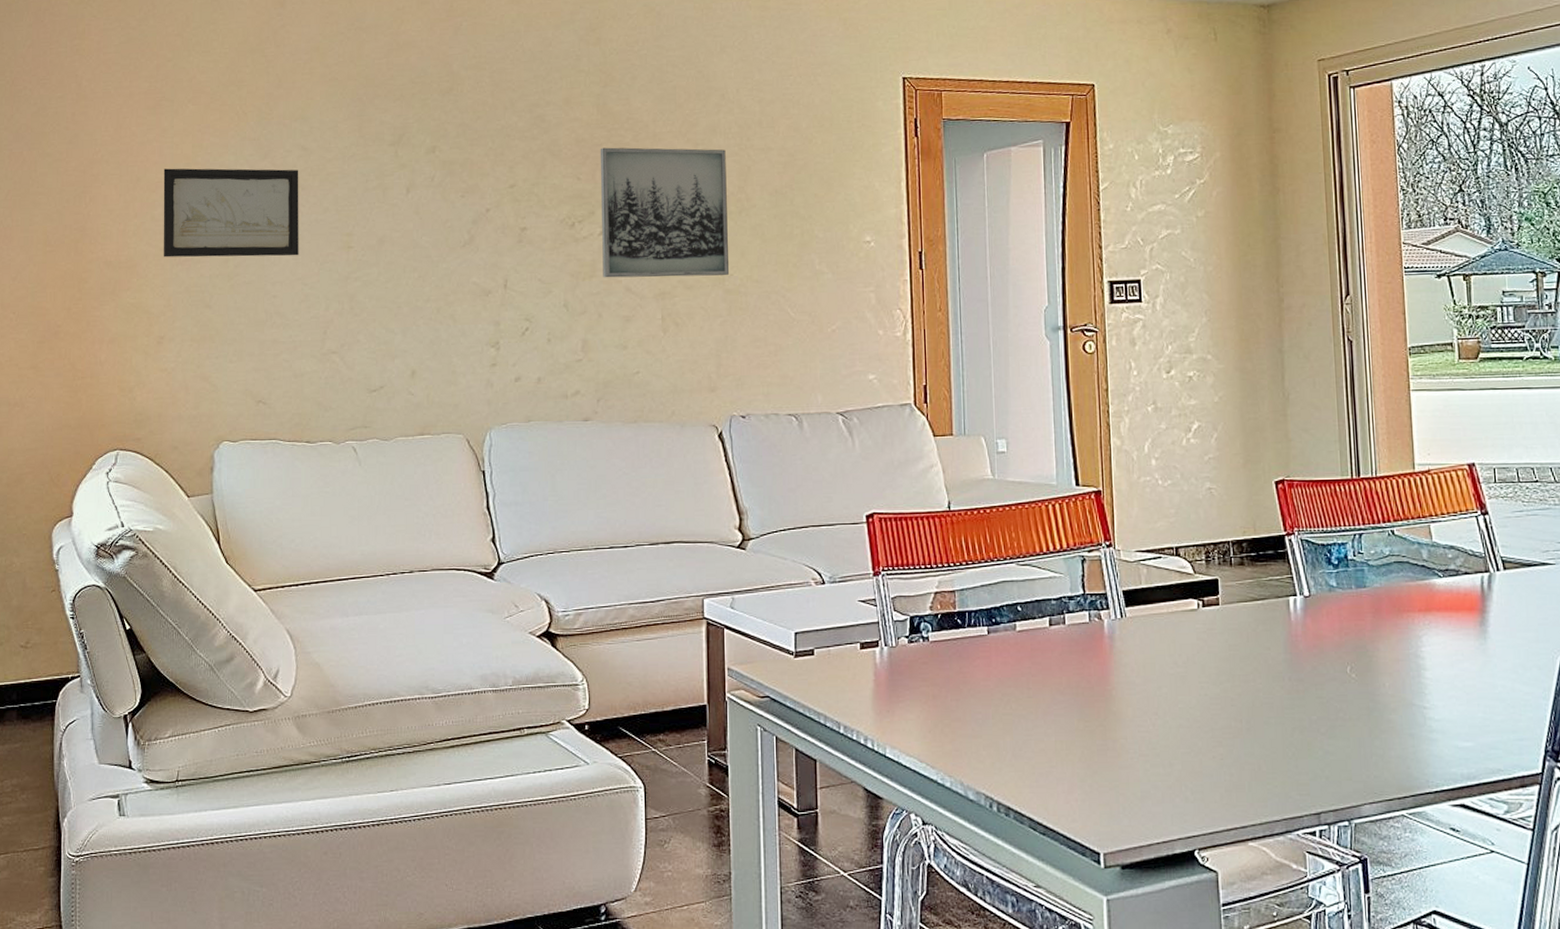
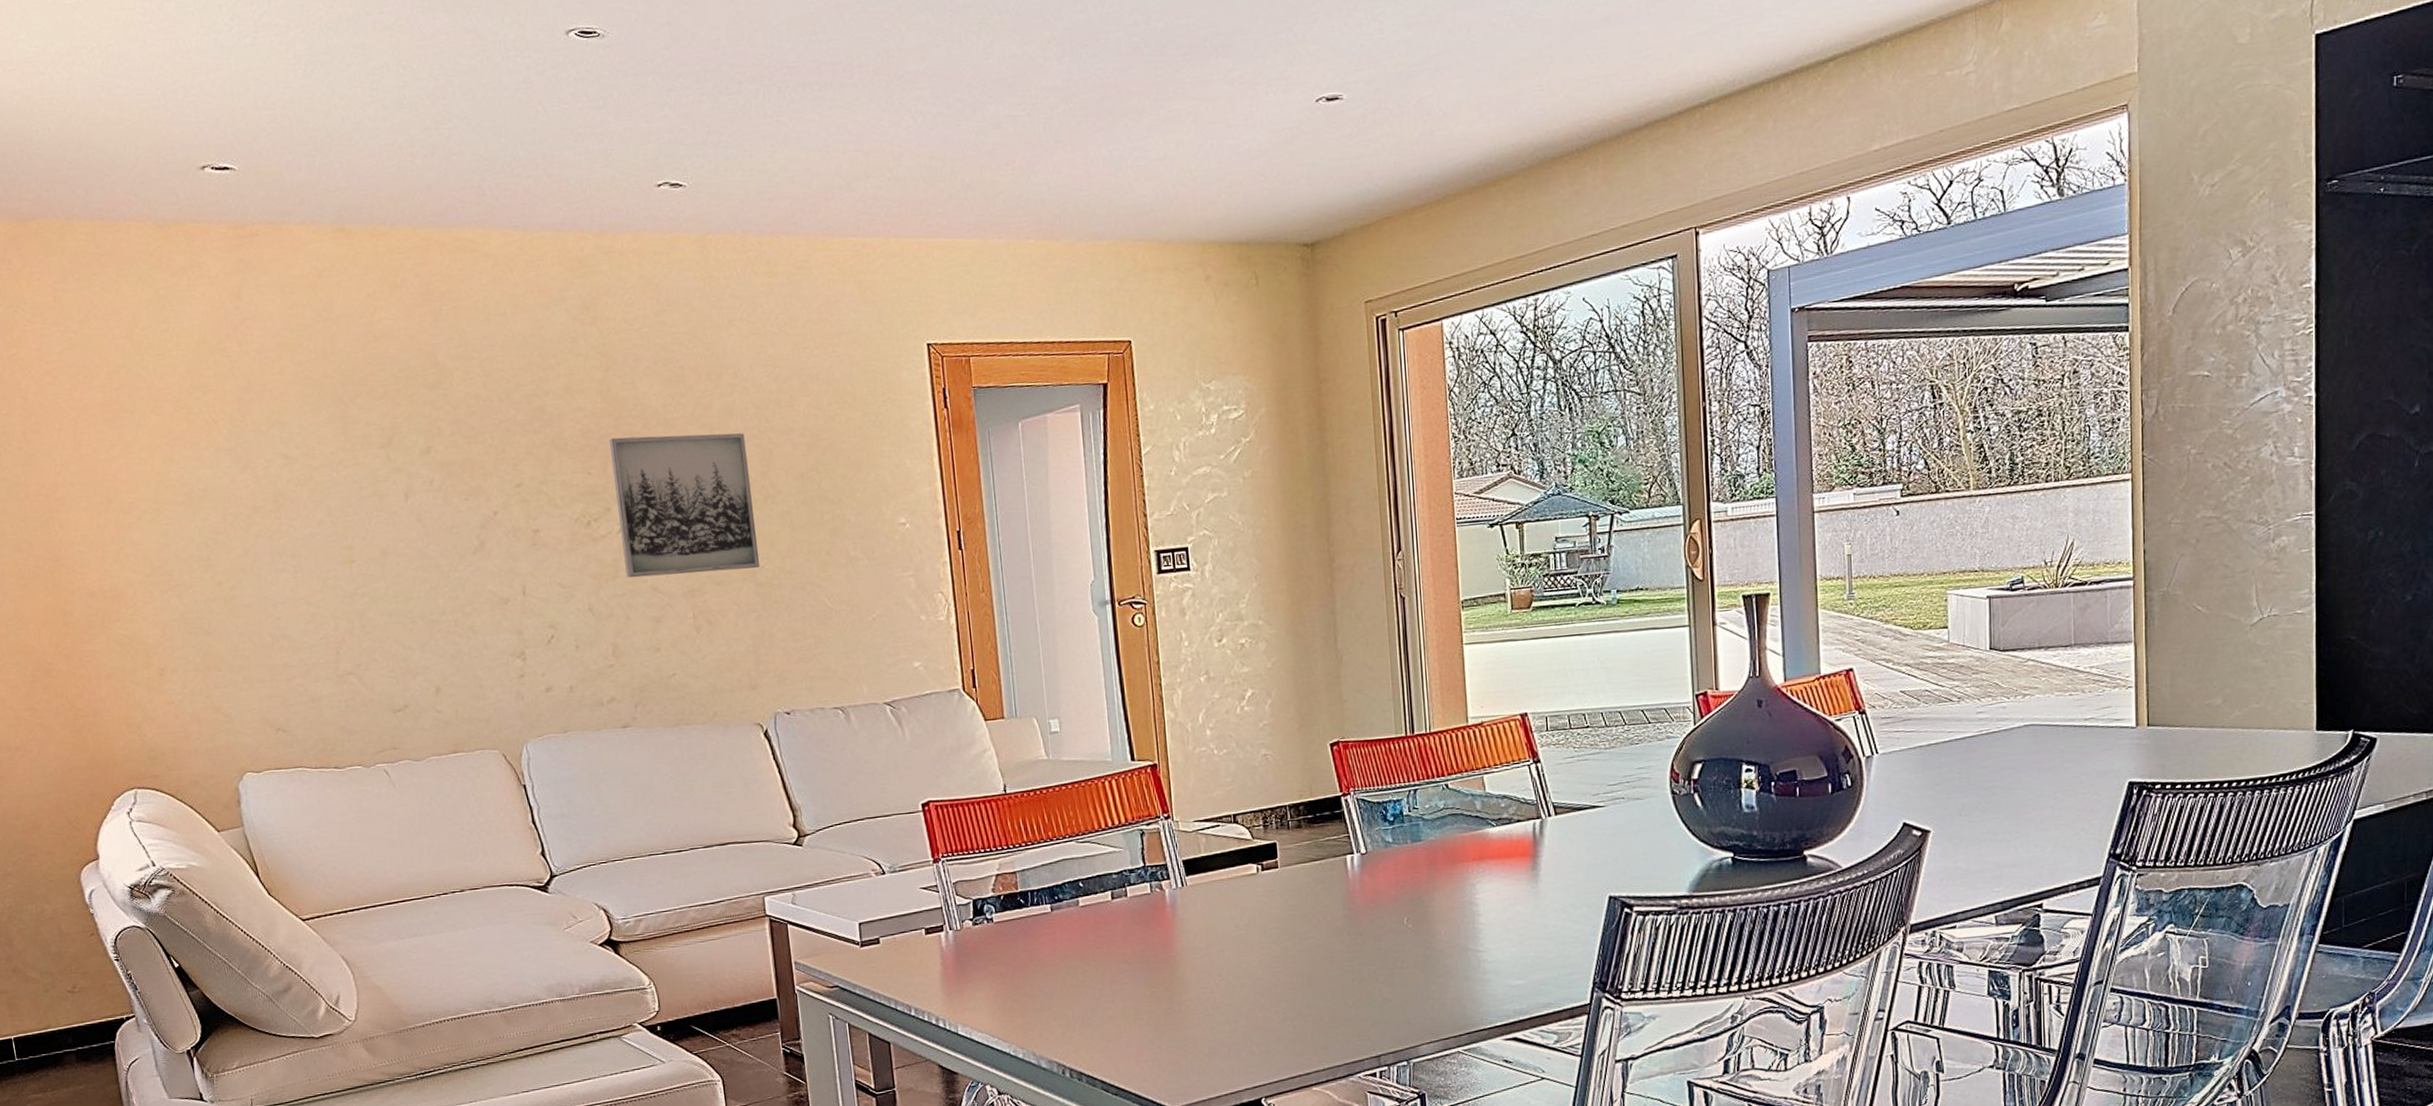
wall art: present [163,168,299,258] -> none [135,480,298,584]

